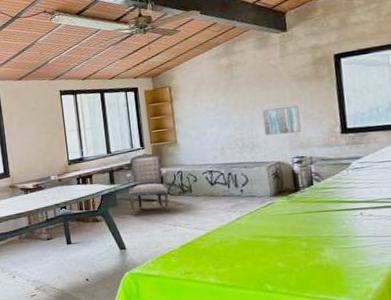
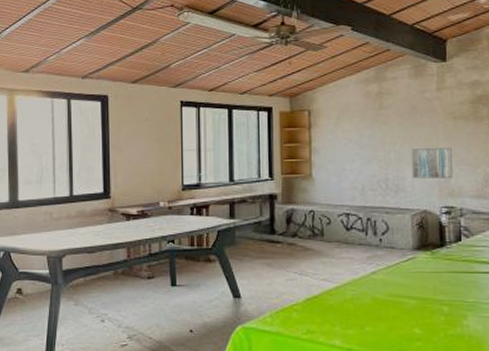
armchair: present [126,152,171,214] -> none [249,185,298,257]

